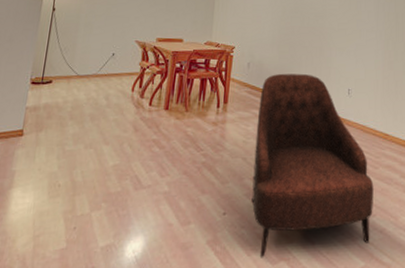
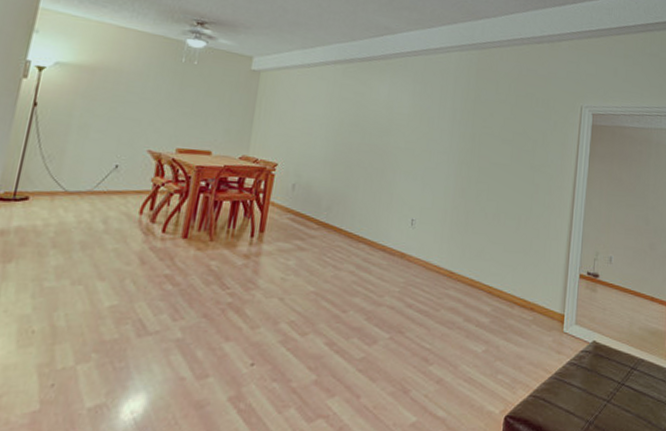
armchair: present [251,73,374,258] -> none [287,198,433,416]

